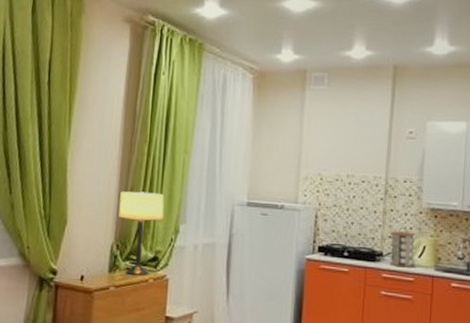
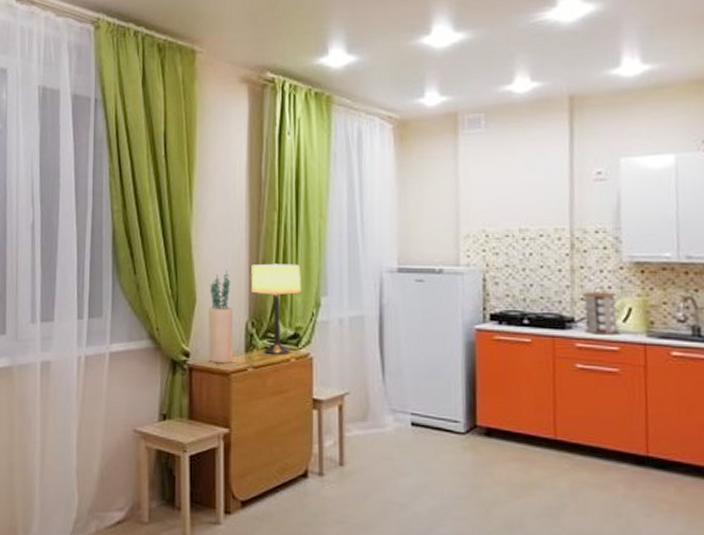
vase: none [74,194,101,283] -> present [208,269,233,364]

